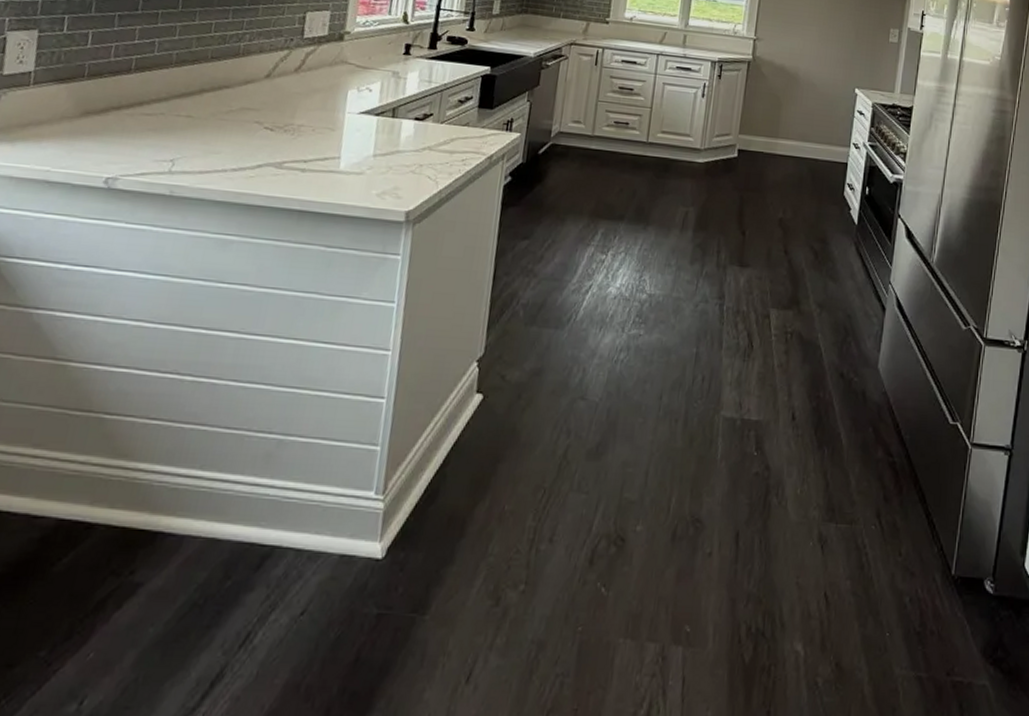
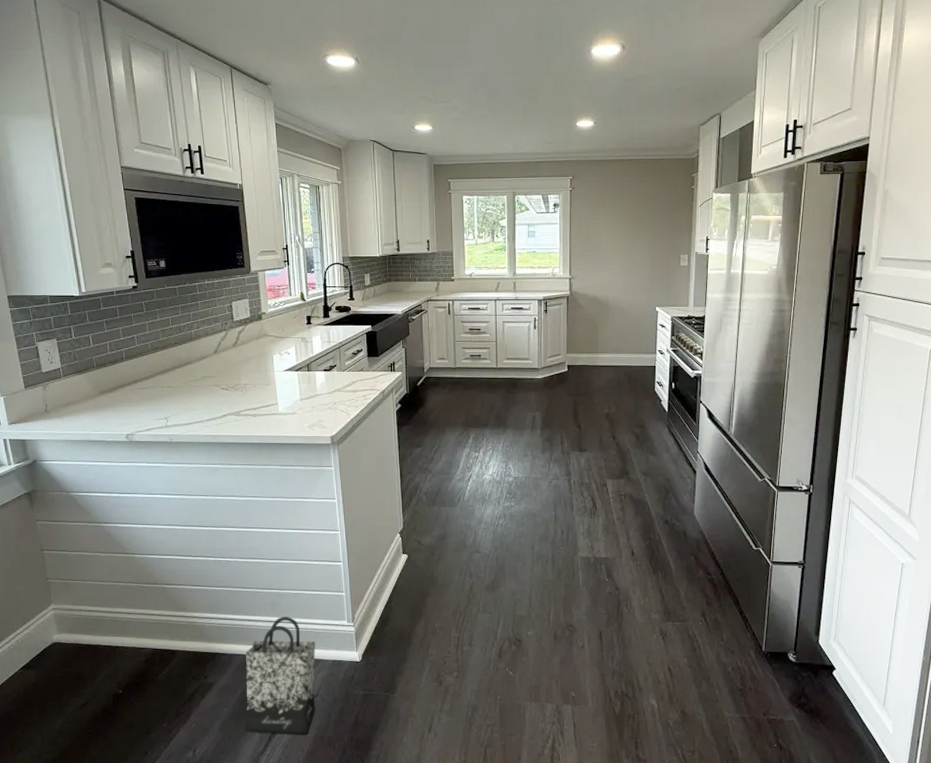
shopping bag: none [174,477,320,680] -> present [245,616,316,735]

